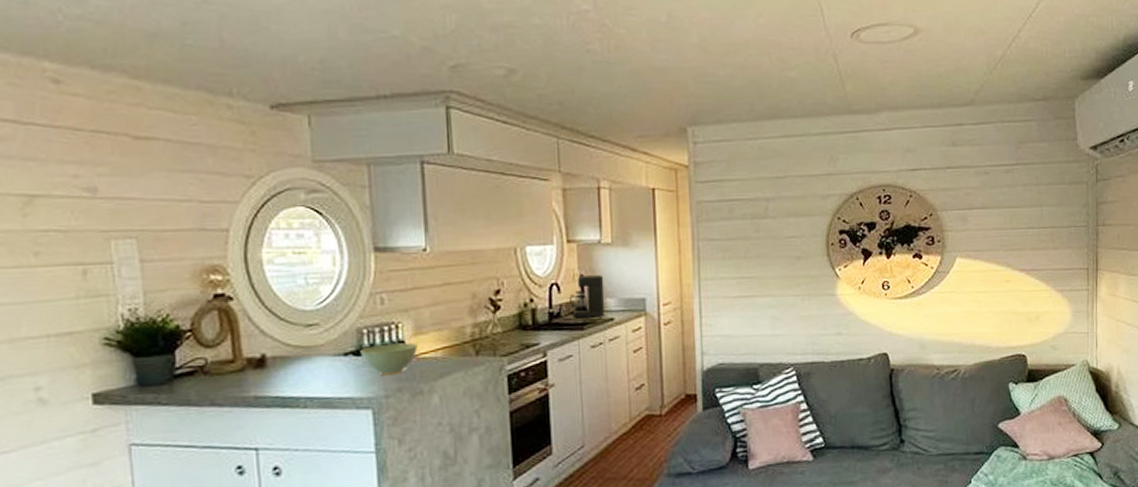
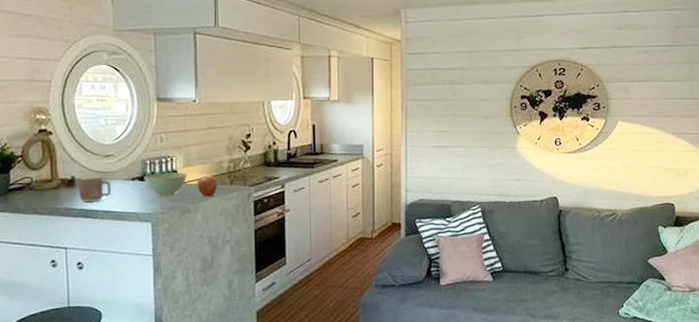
mug: none [270,351,317,388] -> present [78,175,112,203]
fruit: none [431,343,460,373] -> present [197,174,218,197]
coffee maker: present [569,275,605,318] -> none [304,125,331,159]

